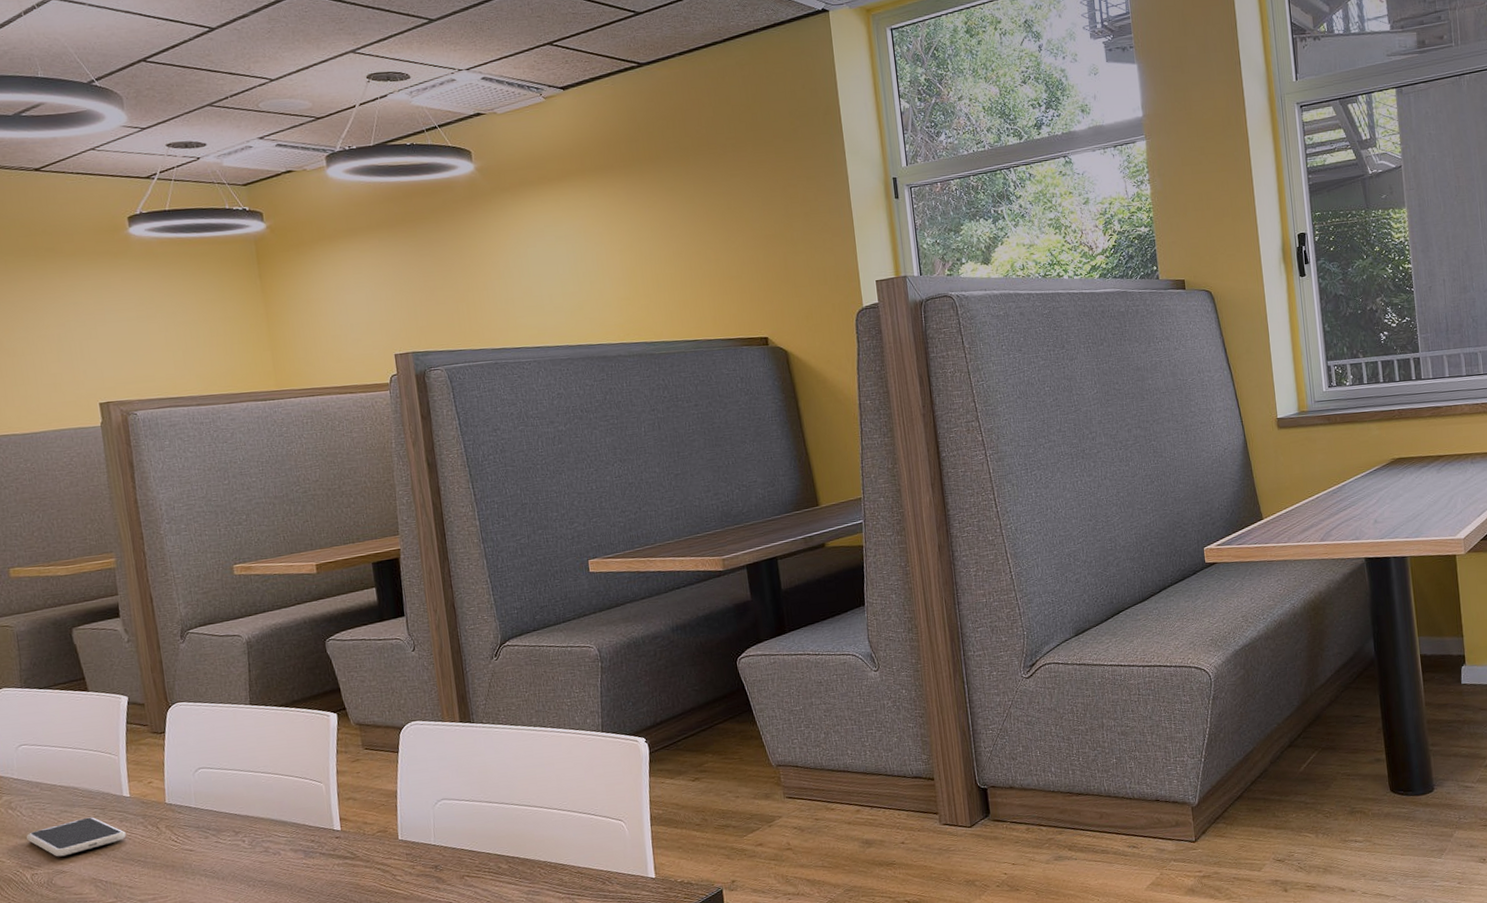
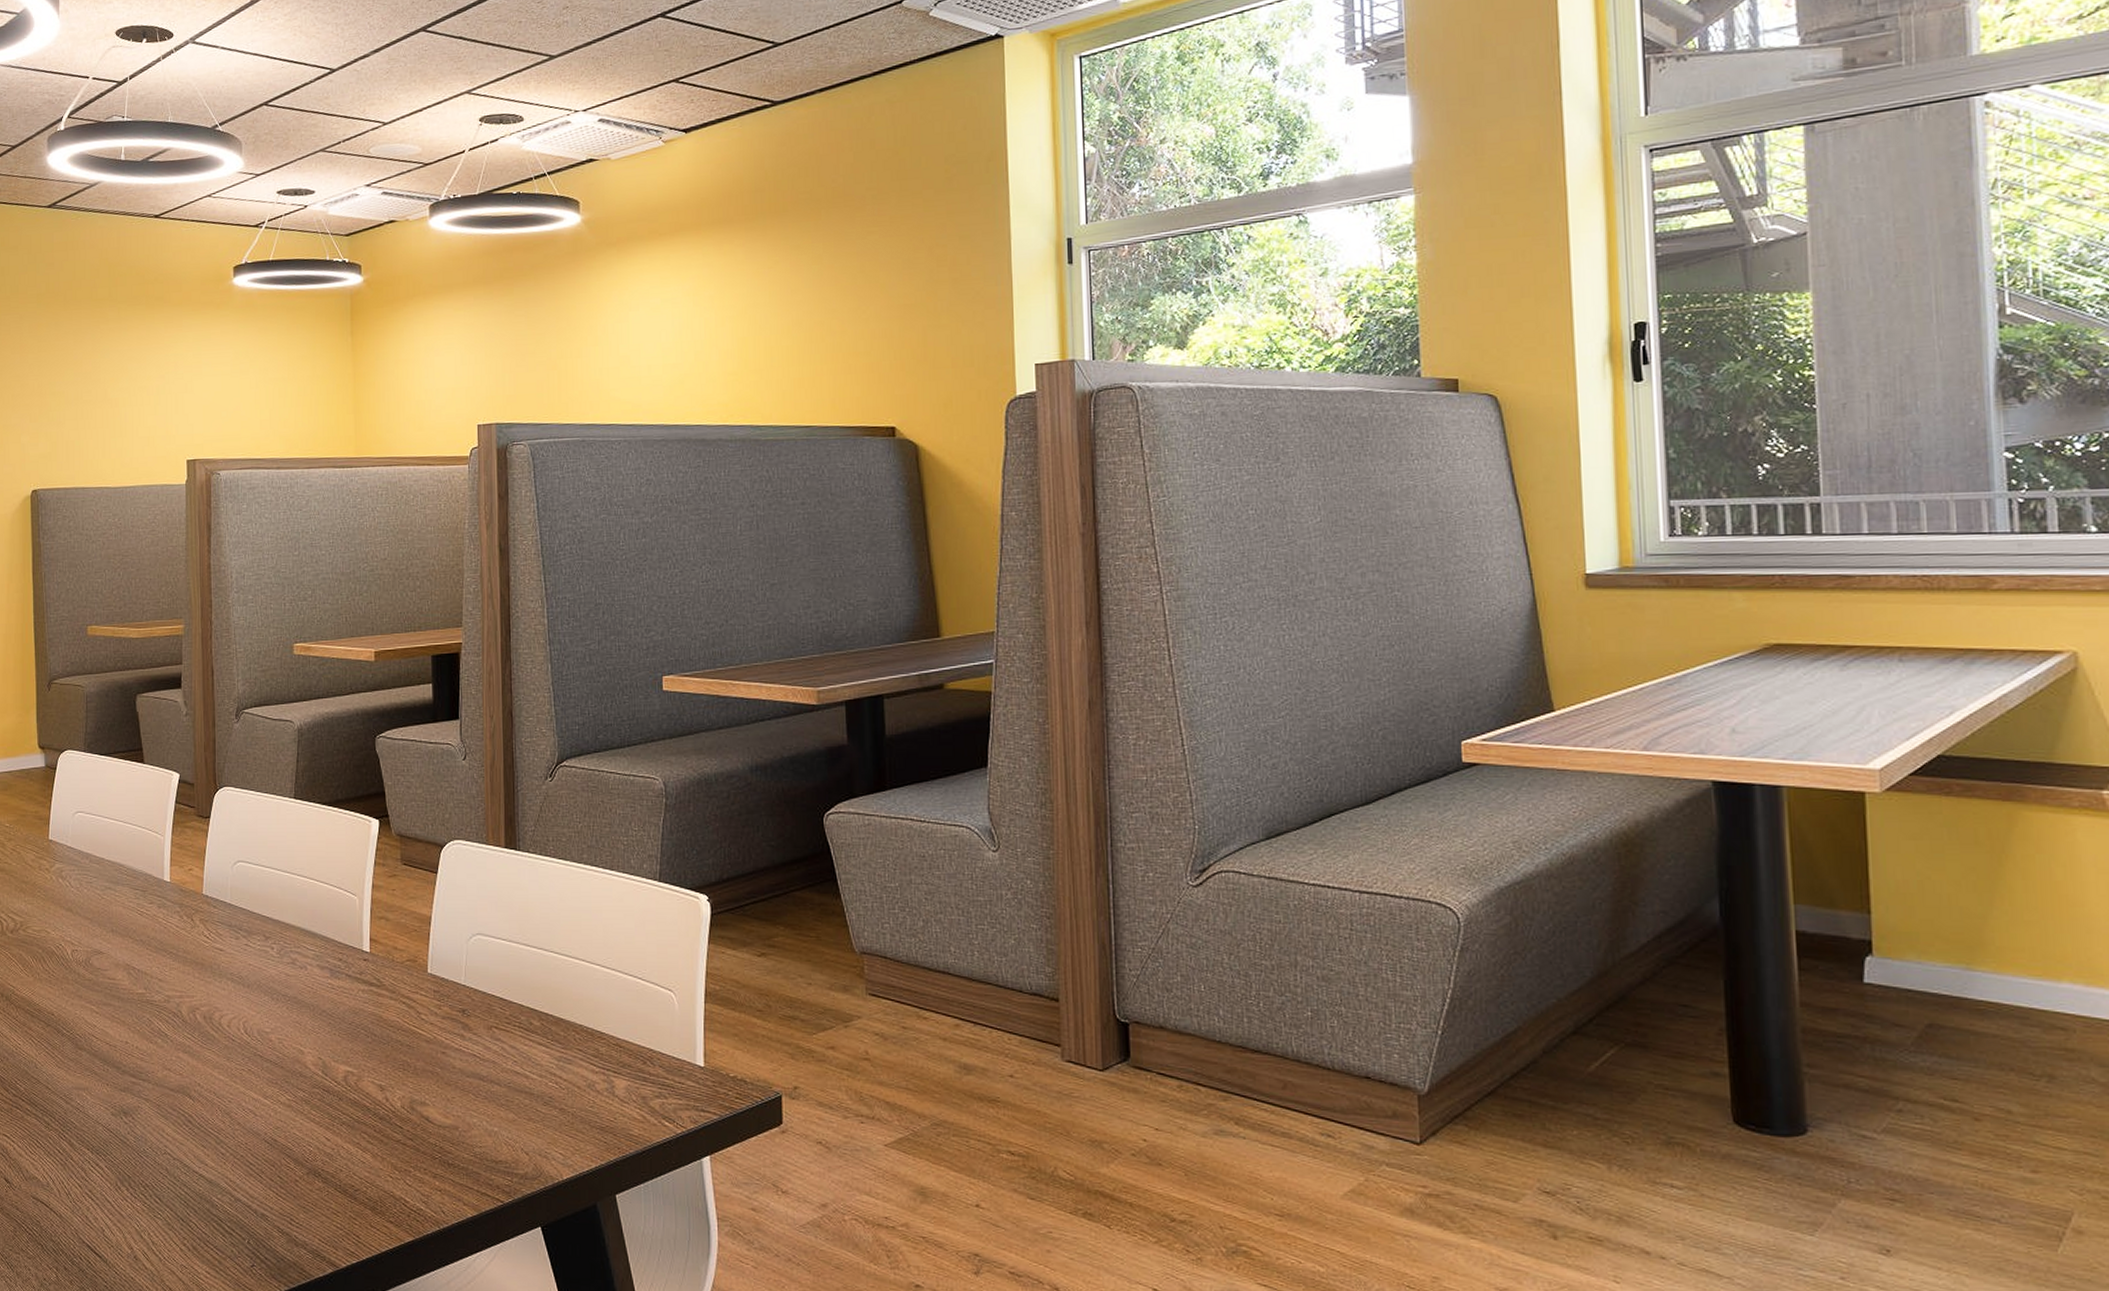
smartphone: present [26,817,126,857] -> none [72,898,162,936]

